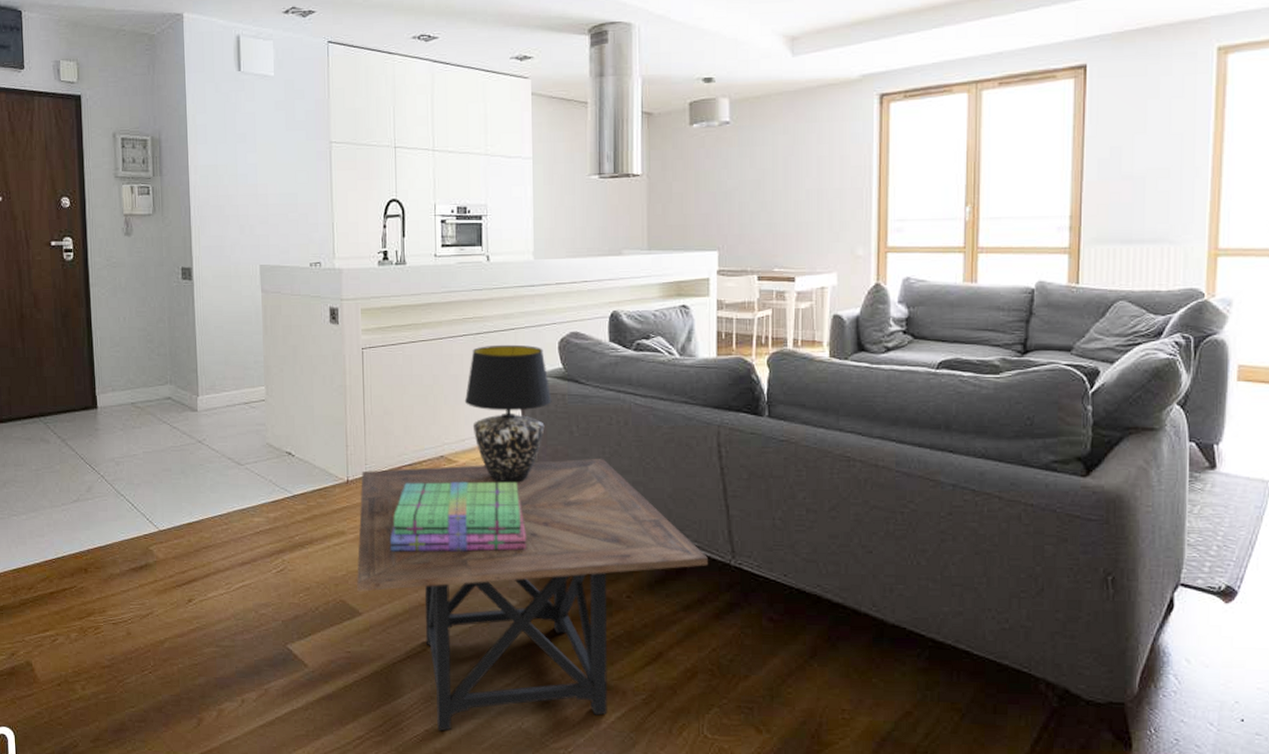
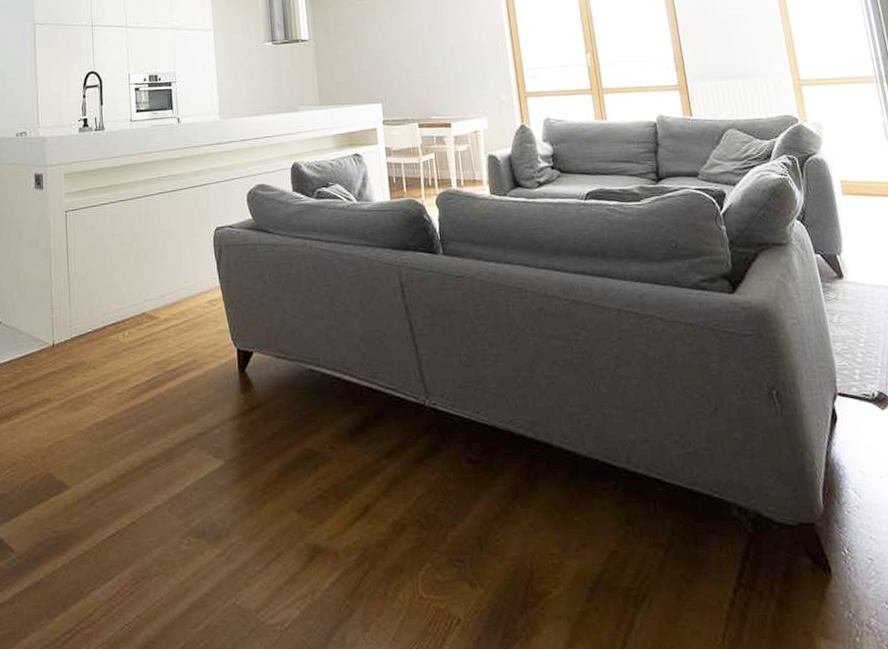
side table: present [357,458,708,731] -> none [63,305,404,616]
stack of books: present [390,482,526,552] -> none [96,335,229,417]
table lamp: present [464,344,552,484] -> none [163,199,245,338]

